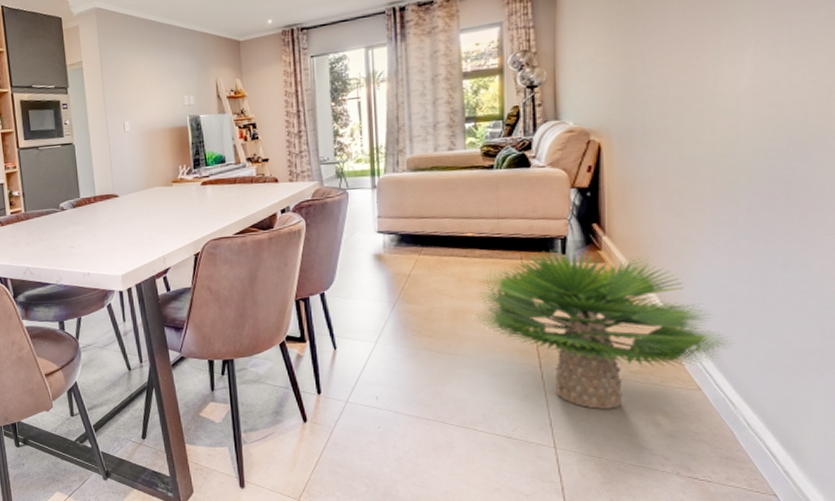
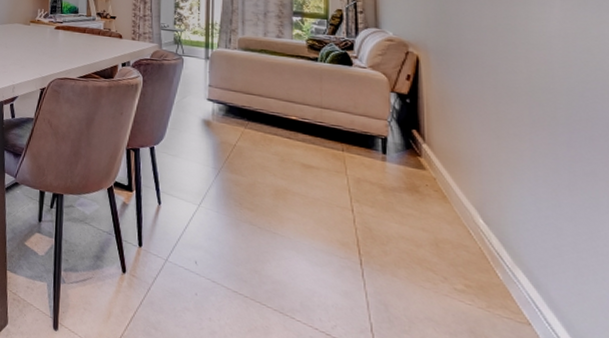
potted plant: present [475,249,733,409] -> none [296,146,563,326]

